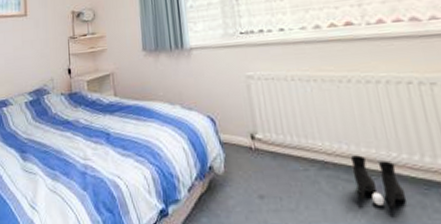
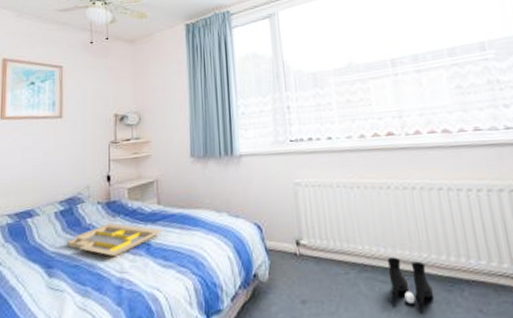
serving tray: none [36,113,120,145] -> present [66,223,163,257]

